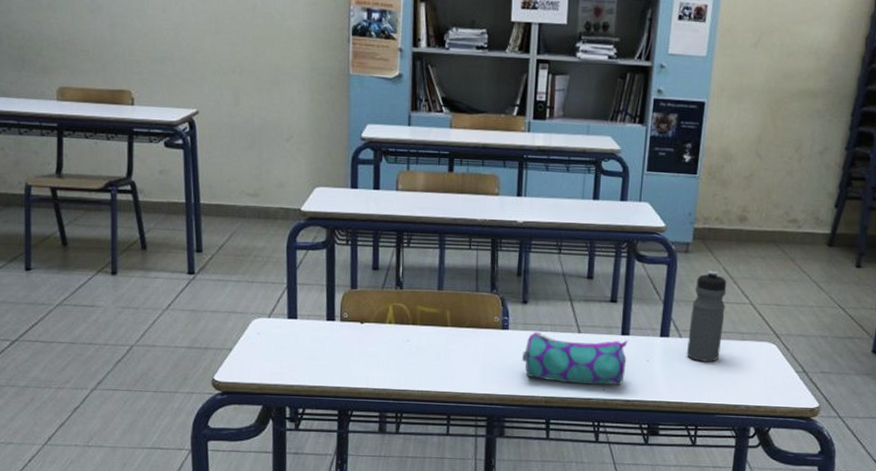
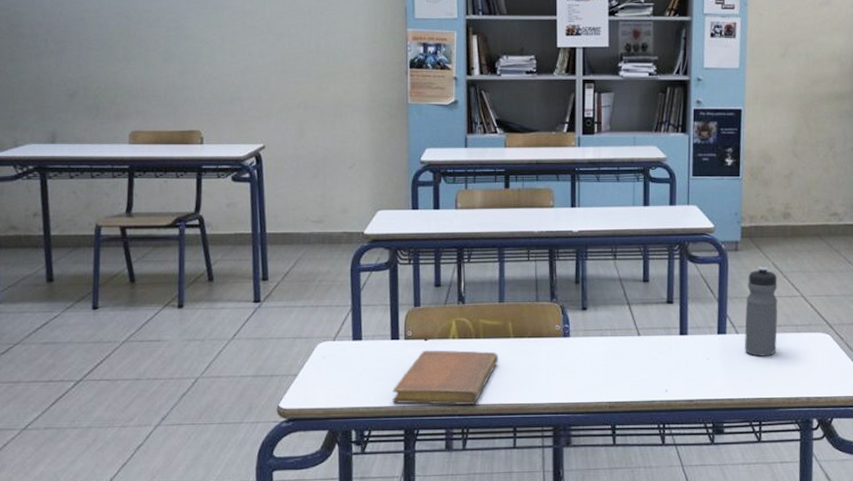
notebook: none [327,333,435,390] -> present [392,350,498,405]
pencil case: present [521,331,628,386] -> none [584,337,687,387]

